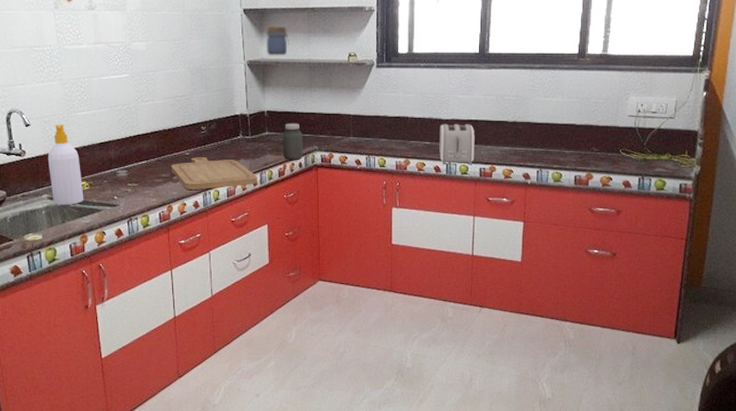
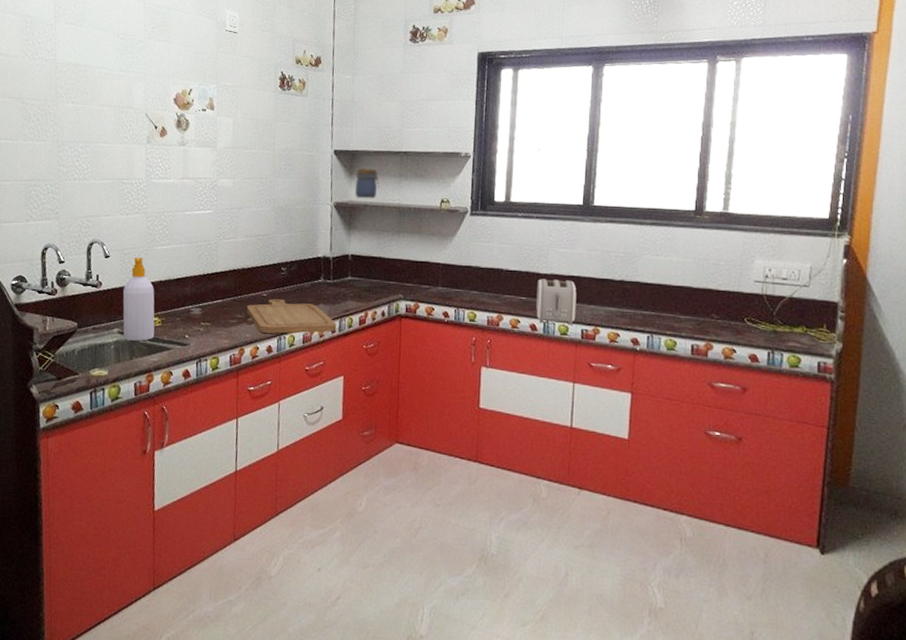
jar: present [282,123,303,160] -> none [365,268,388,308]

